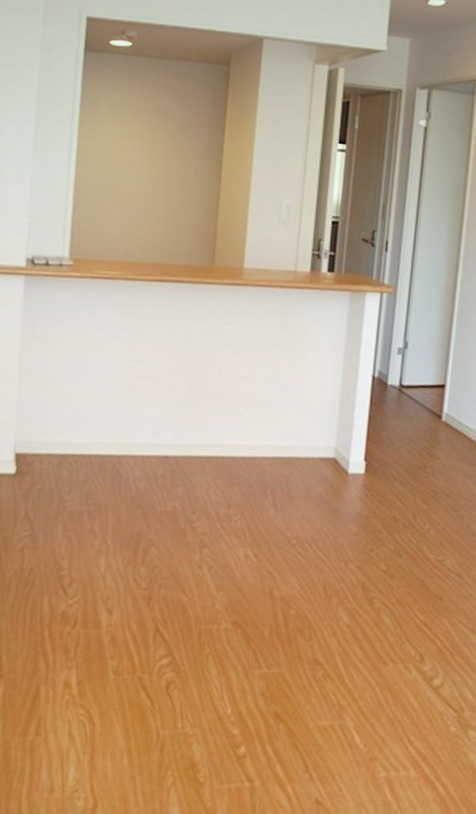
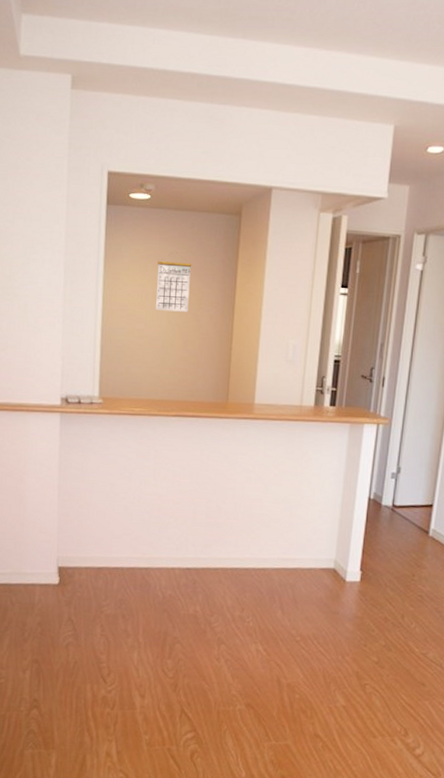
calendar: none [135,110,175,167] -> present [156,259,191,312]

